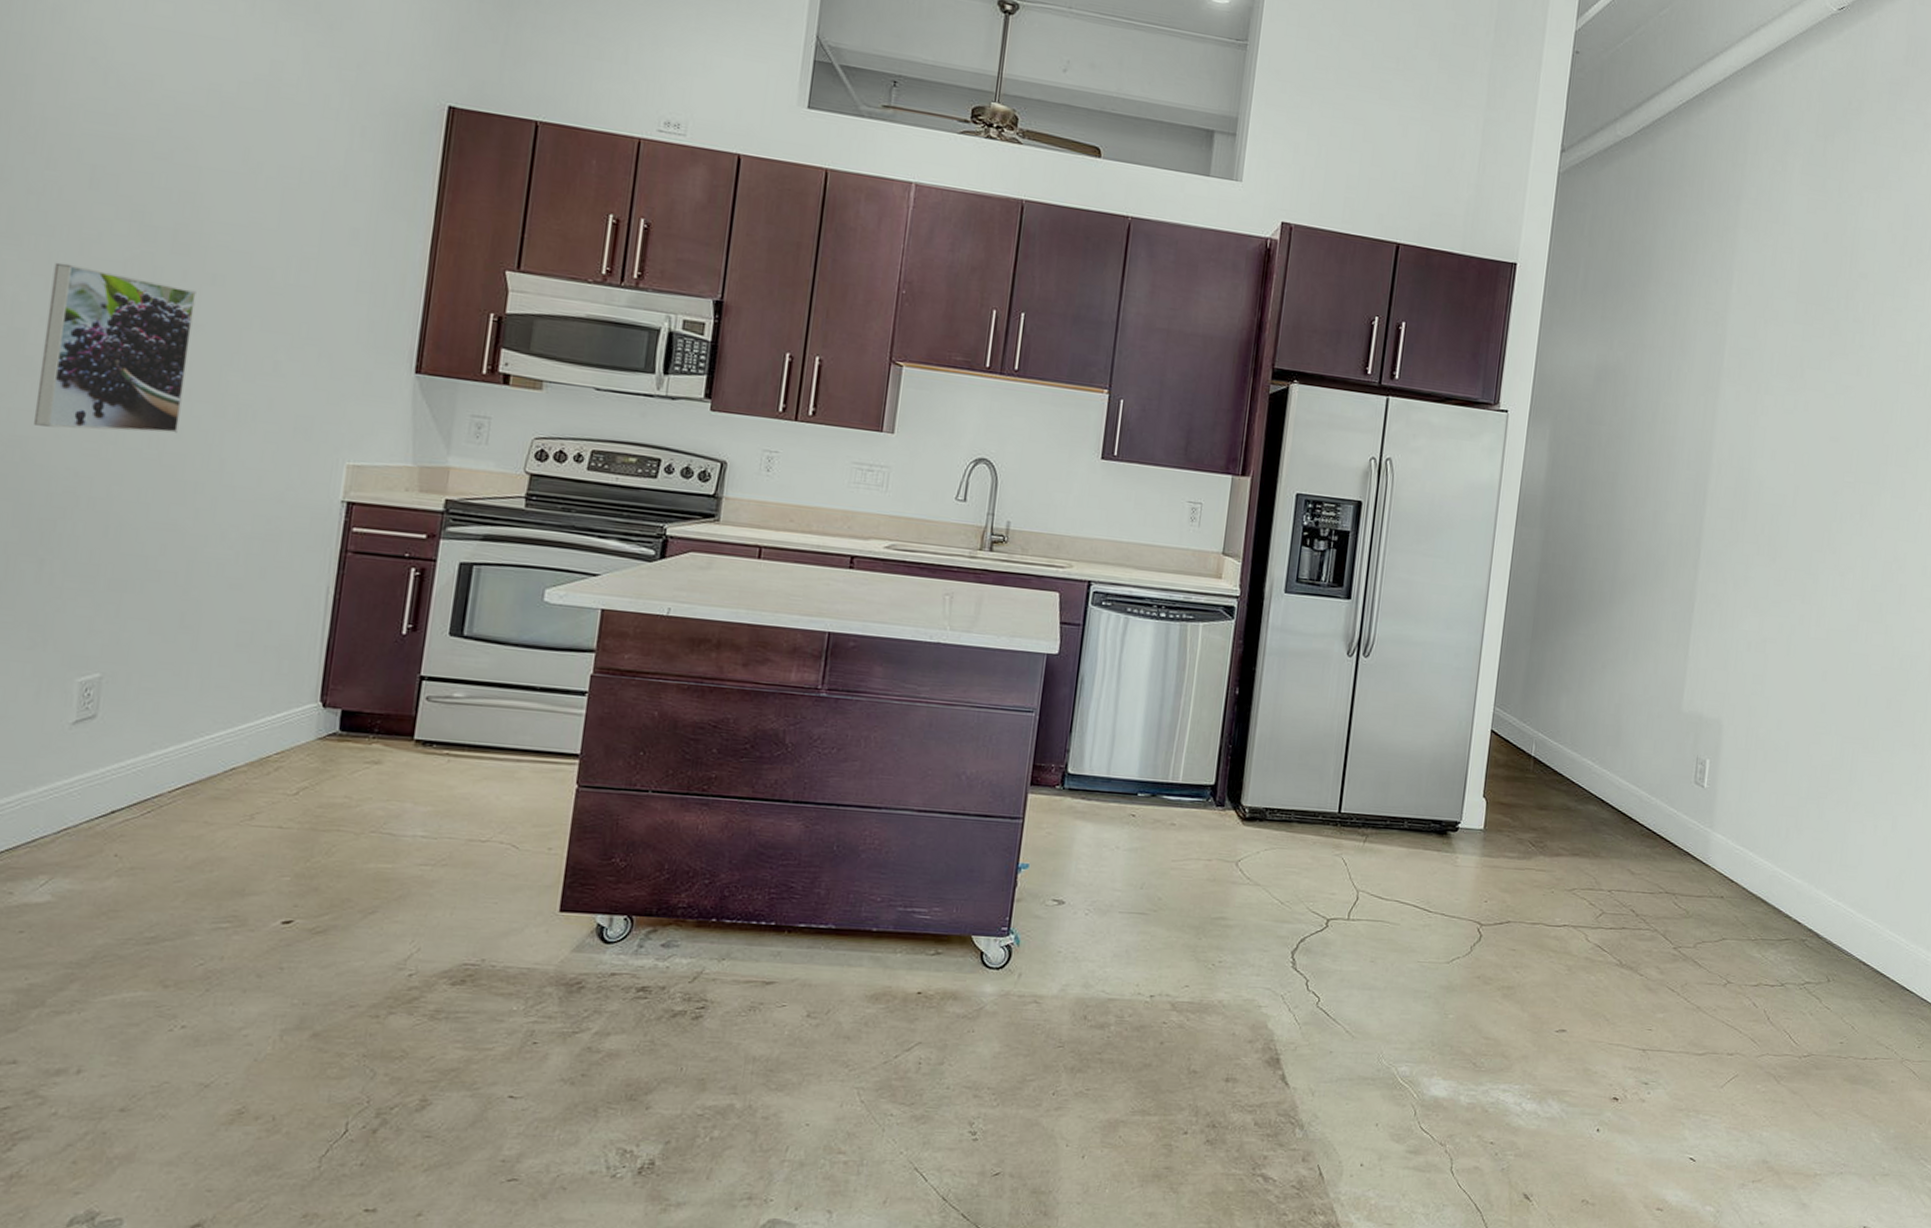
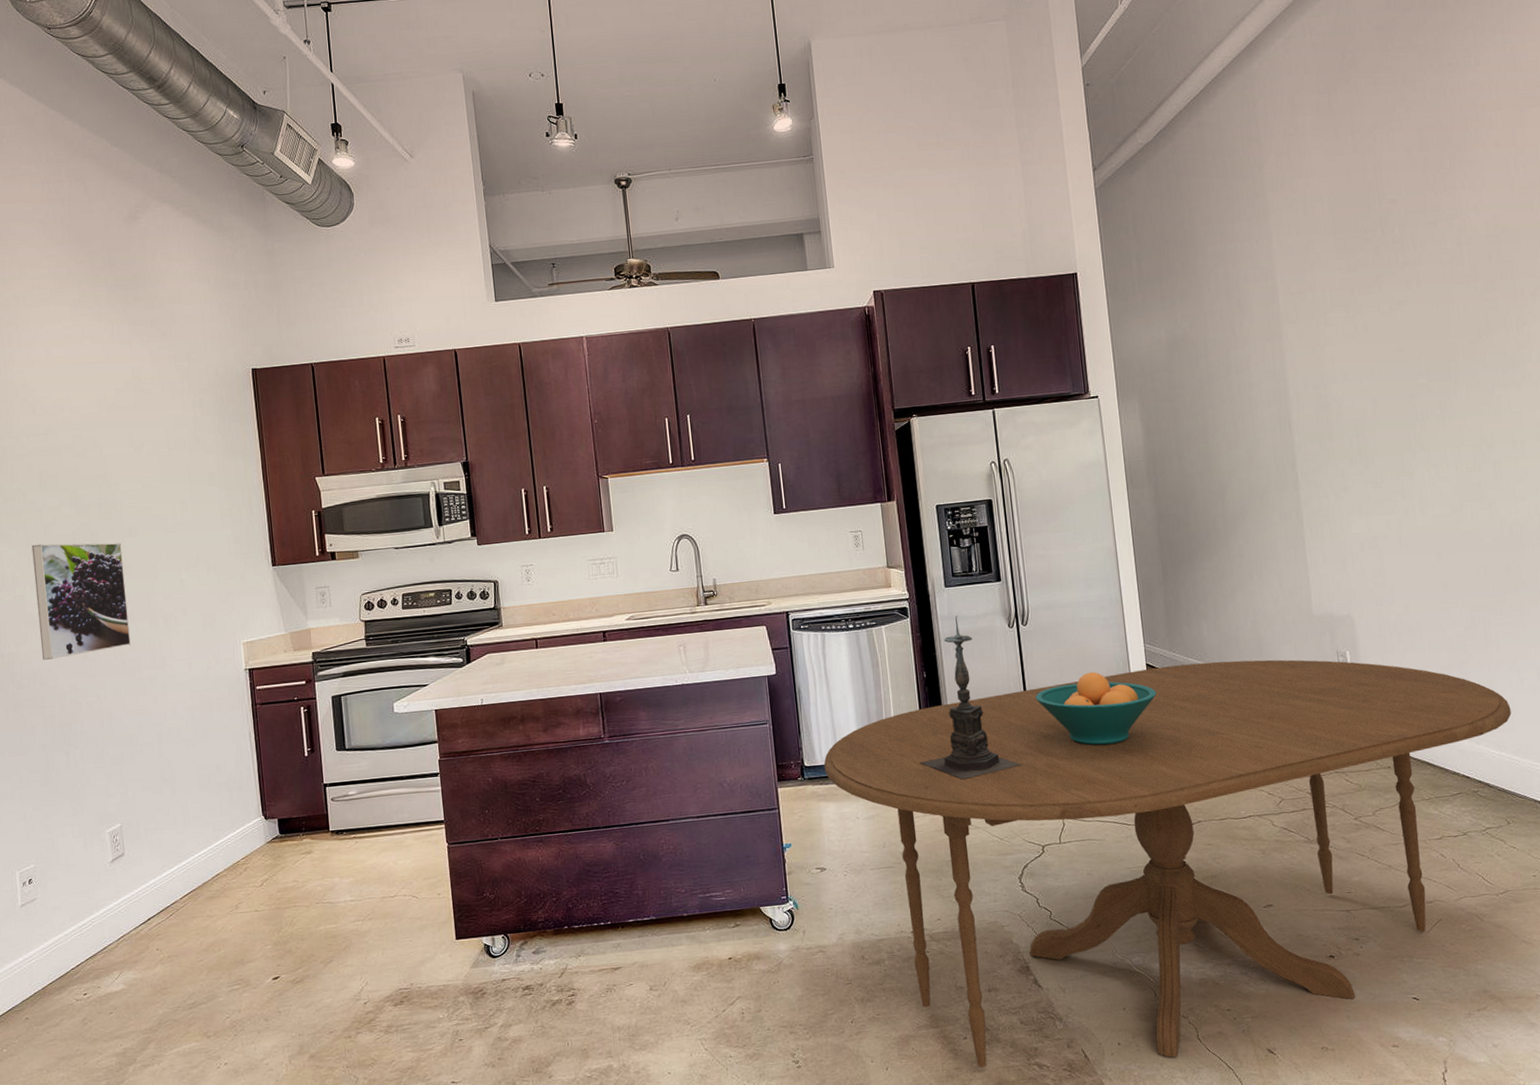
dining table: none [1090,730,1858,1189] -> present [823,659,1511,1067]
candle holder: none [1207,628,1326,825] -> present [920,615,1022,779]
fruit bowl: none [1358,726,1495,816] -> present [1035,671,1157,746]

